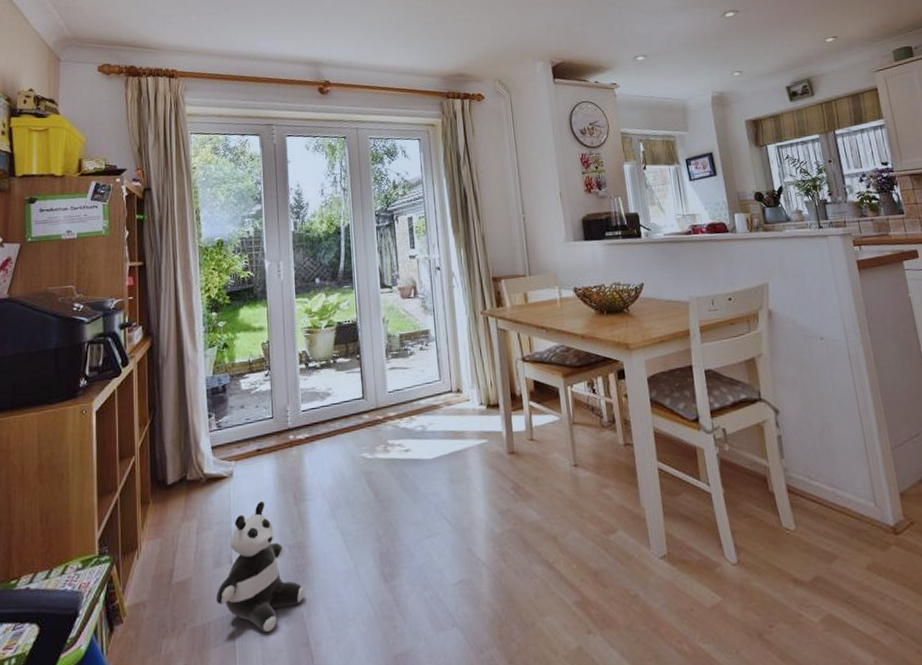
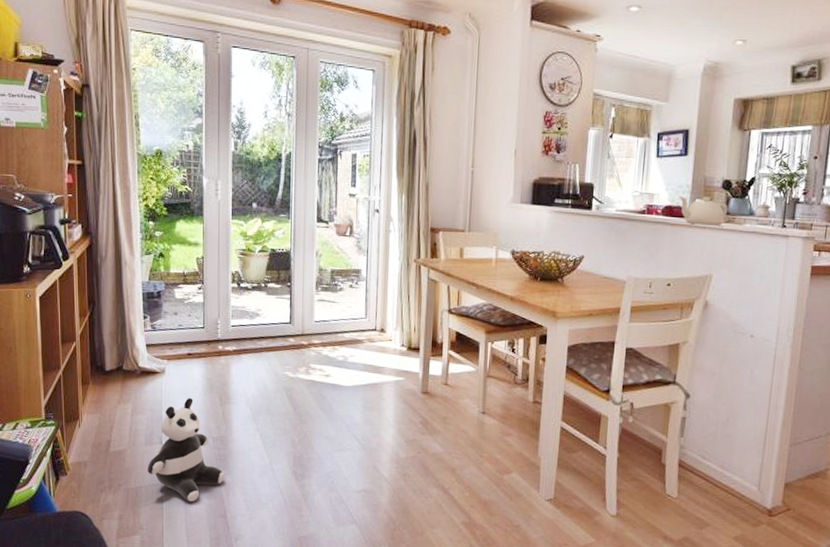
teapot: none [718,210,769,238] -> present [679,196,729,226]

